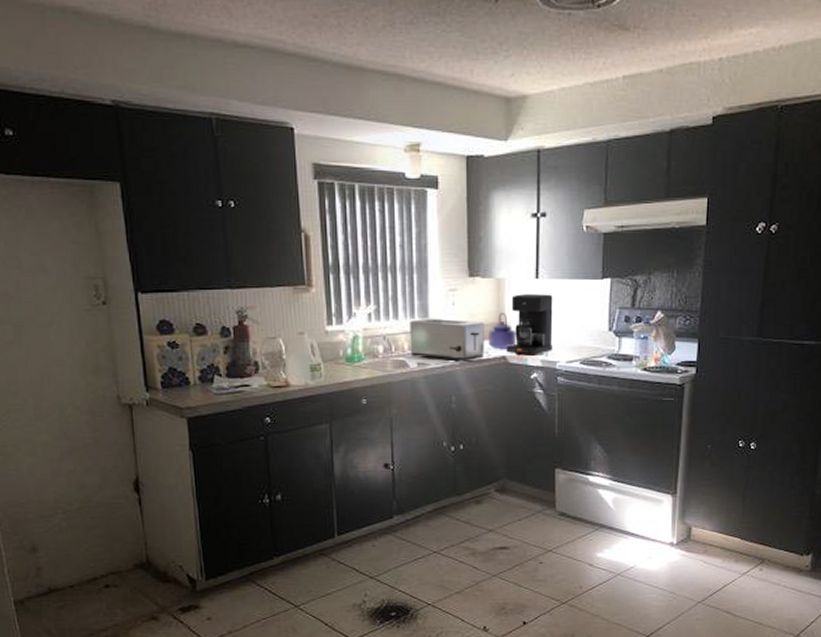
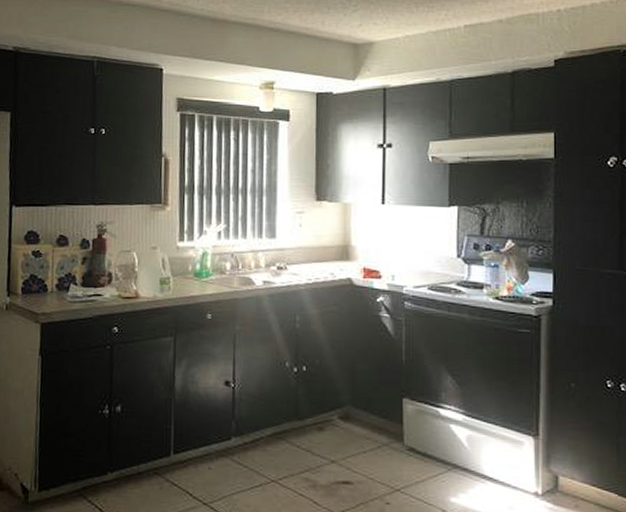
toaster: present [410,318,484,362] -> none [257,238,330,282]
kettle: present [489,313,517,349] -> none [334,236,362,271]
coffee maker: present [505,294,553,356] -> none [351,219,399,279]

